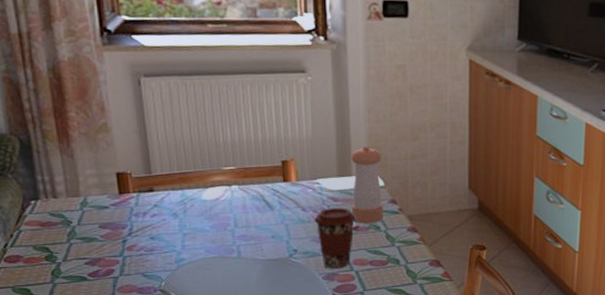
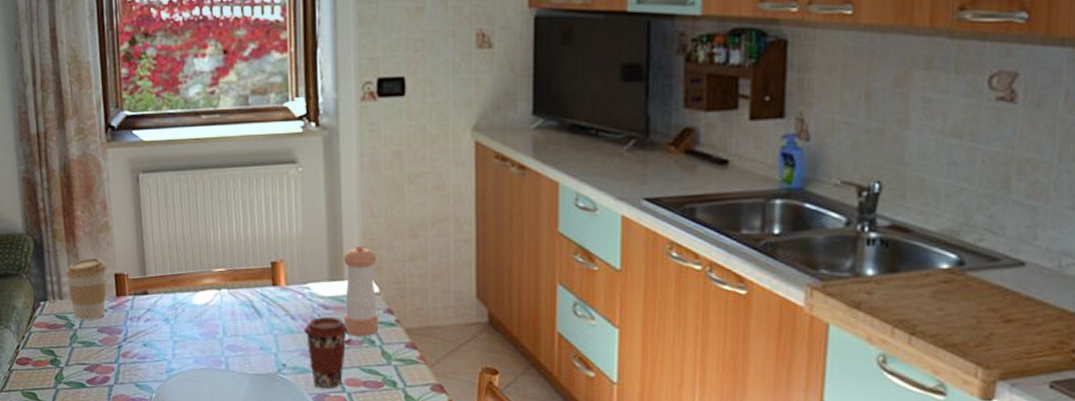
coffee cup: none [59,157,108,217] -> present [66,257,107,320]

